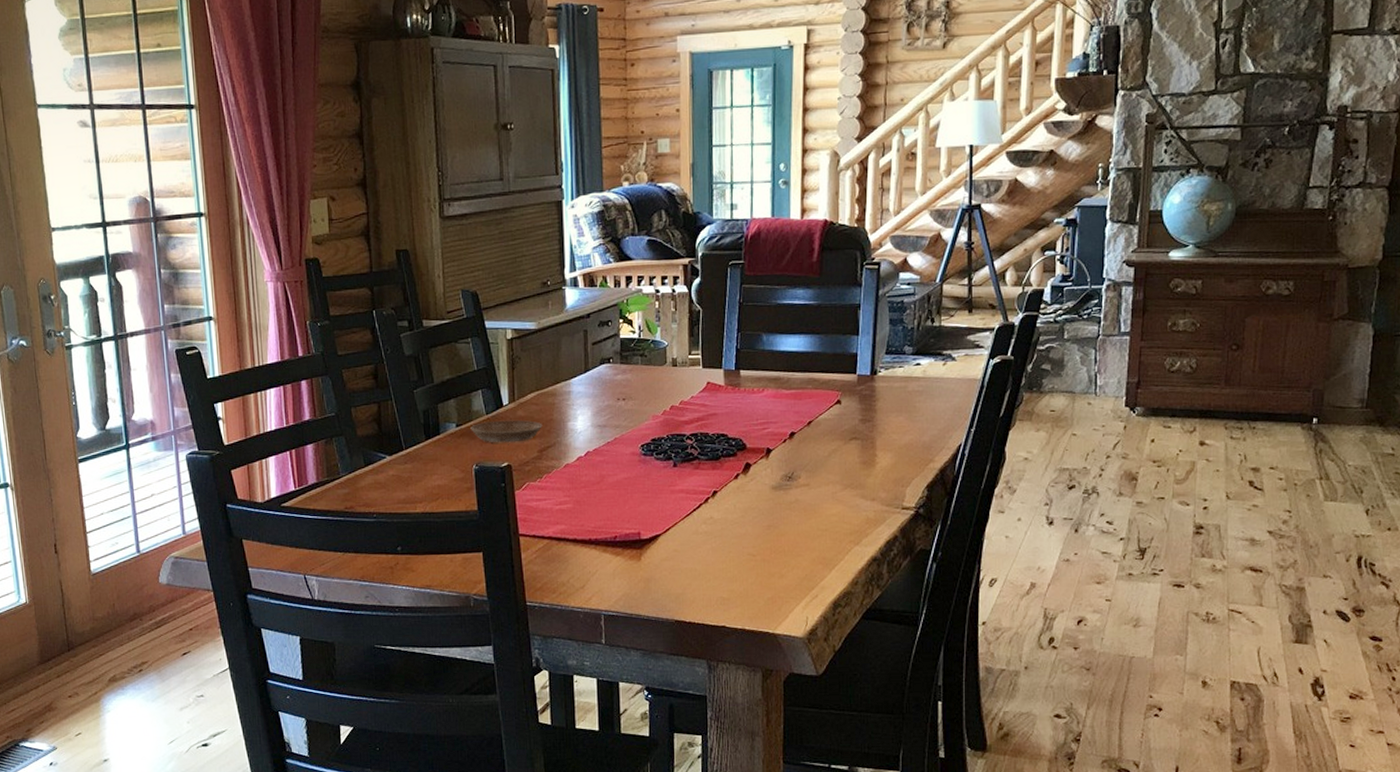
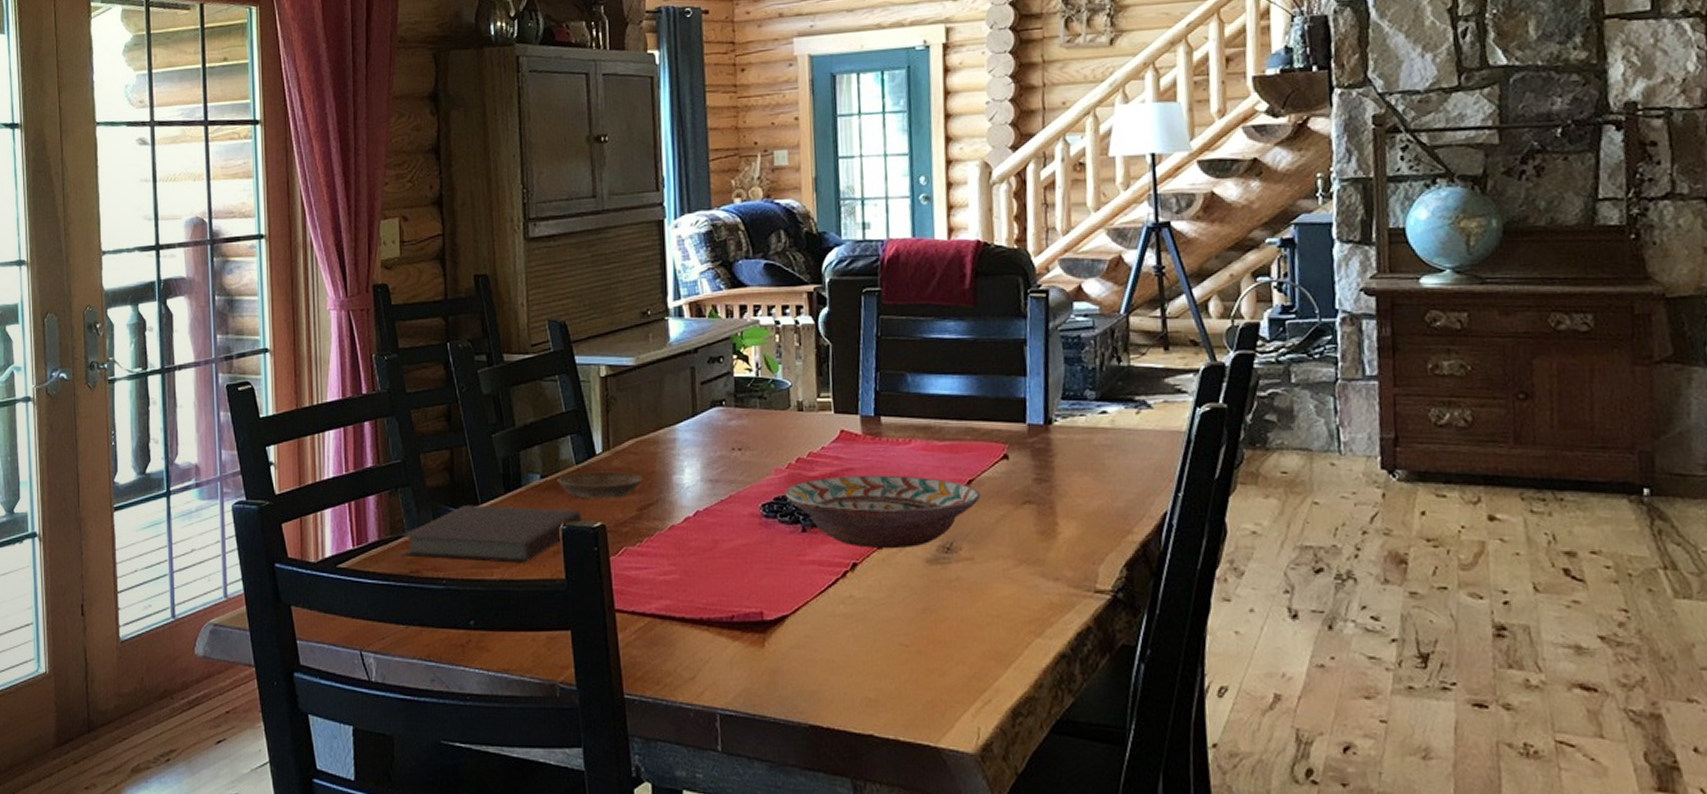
notebook: none [337,450,491,499] -> present [401,505,581,563]
decorative bowl: none [660,418,818,478] -> present [784,475,981,548]

